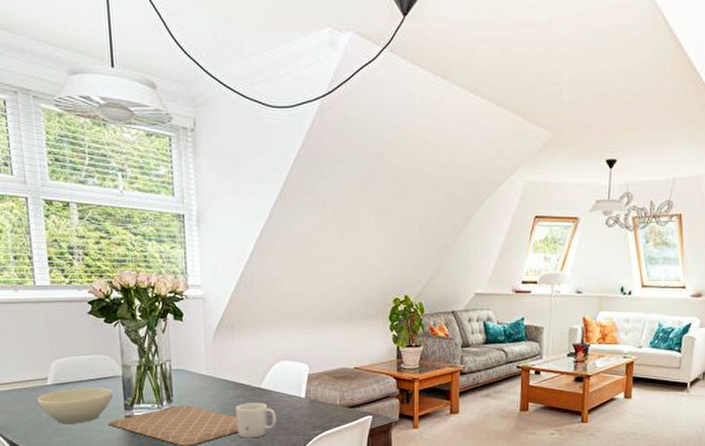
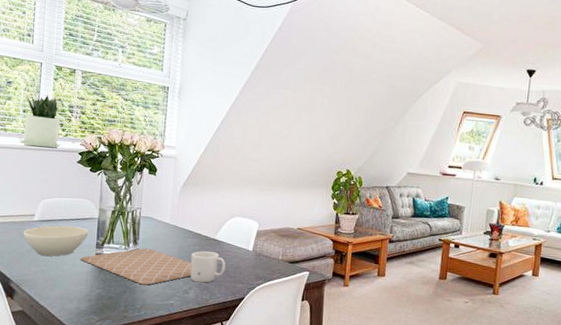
planter: none [14,236,65,299] -> present [19,93,61,148]

